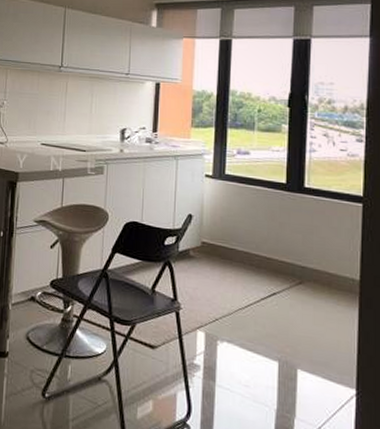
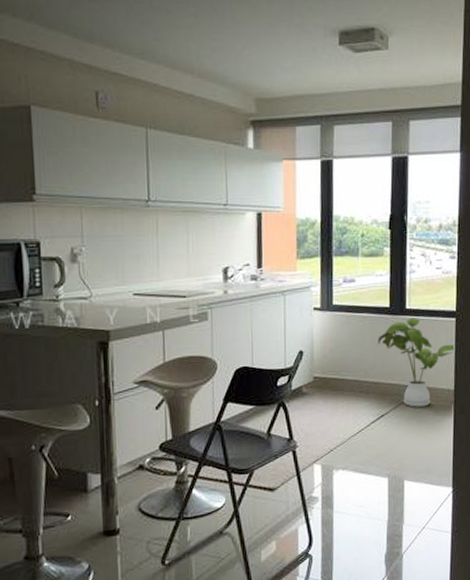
house plant: none [272,197,363,293] -> present [377,318,456,407]

